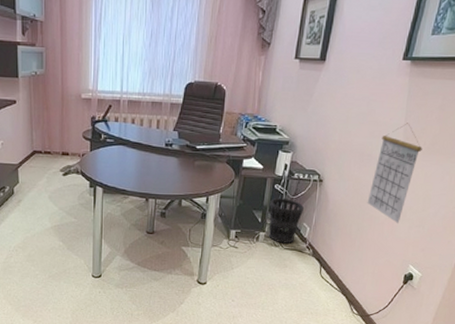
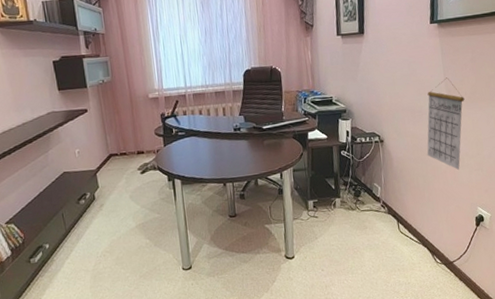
wastebasket: present [268,198,305,244] -> none [340,163,372,206]

